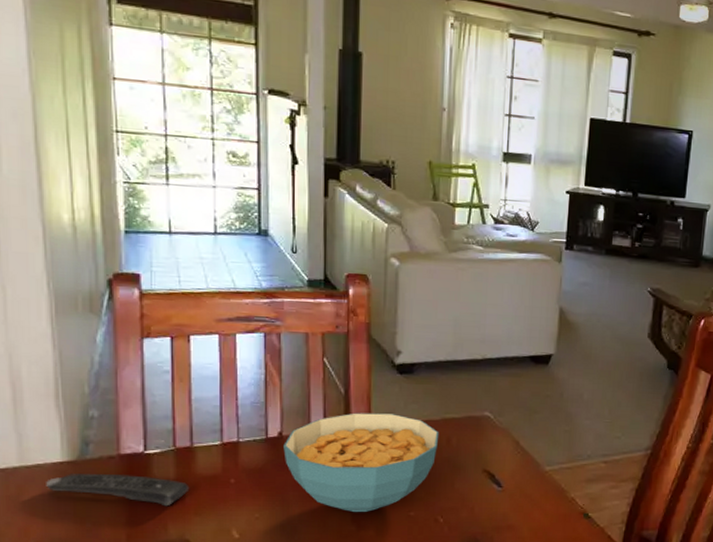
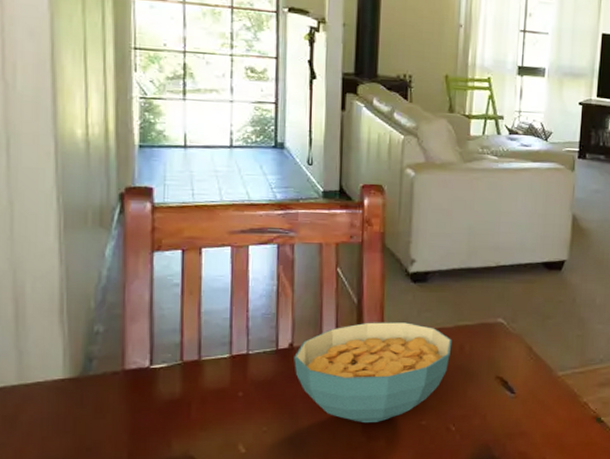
remote control: present [46,474,190,507] -> none [45,391,196,422]

